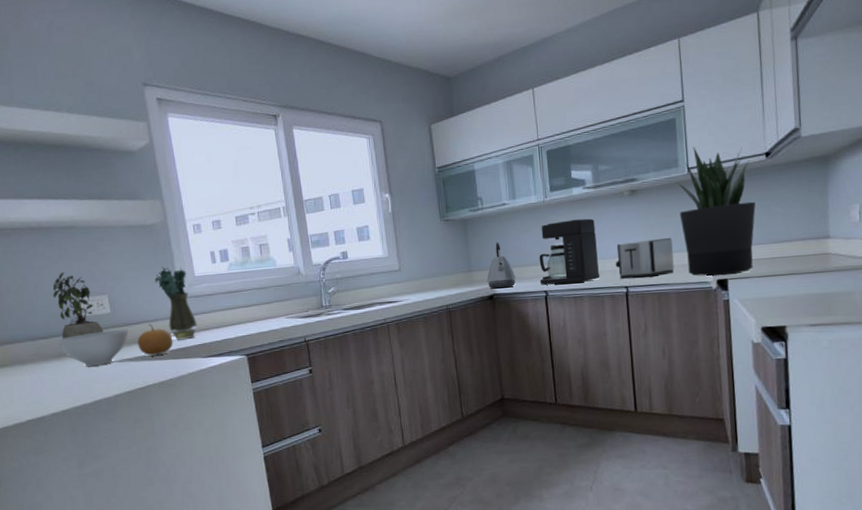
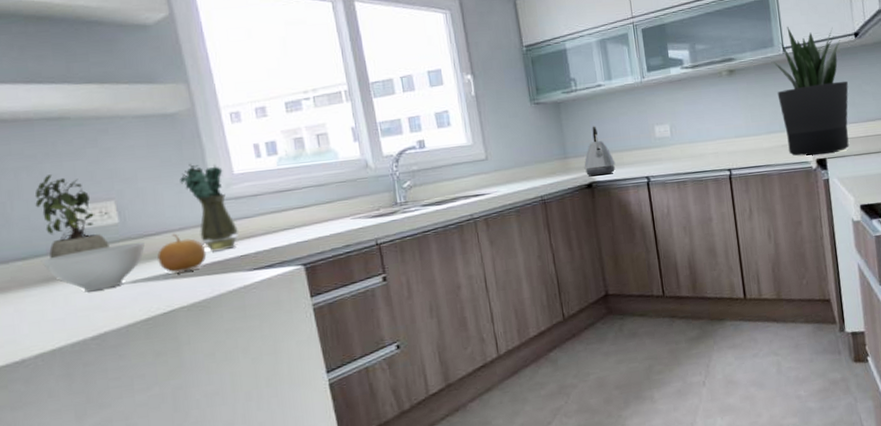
coffee maker: present [539,218,600,285] -> none [638,99,703,171]
toaster: present [615,237,674,280] -> none [717,117,775,163]

